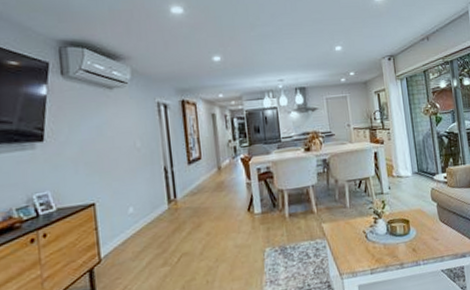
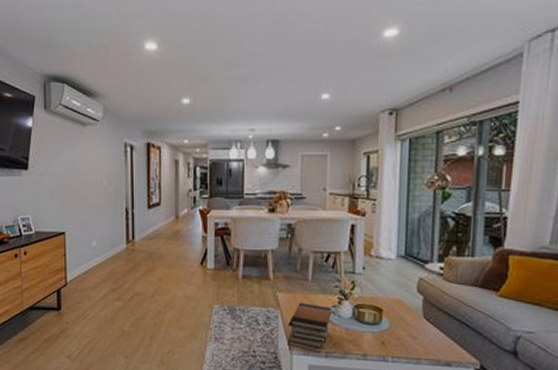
book stack: none [335,227,371,273] -> present [287,302,331,354]

